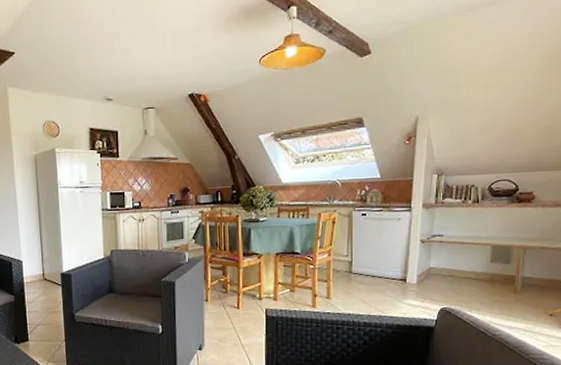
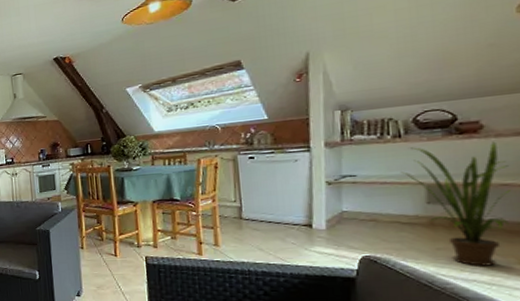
house plant: none [475,211,547,316] -> present [400,141,510,266]

